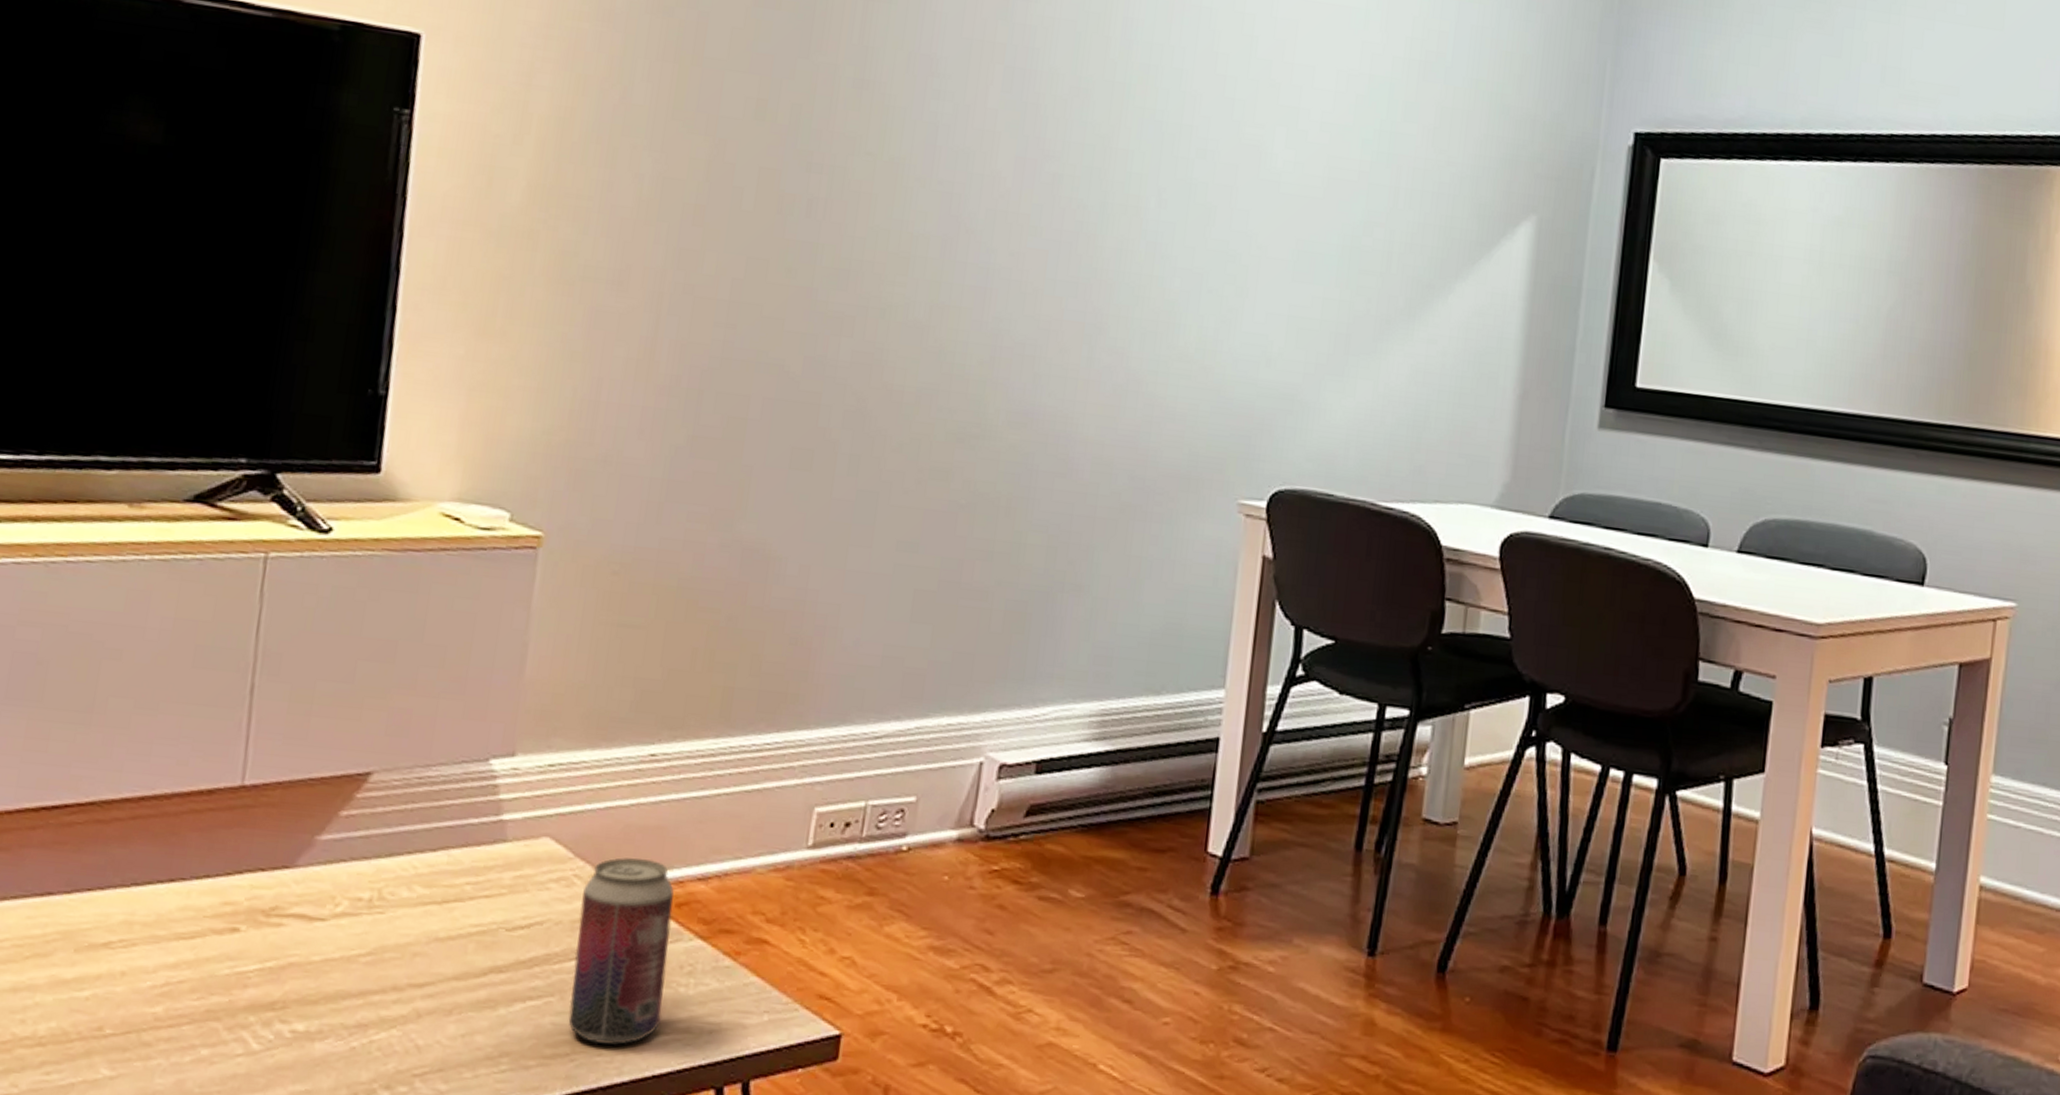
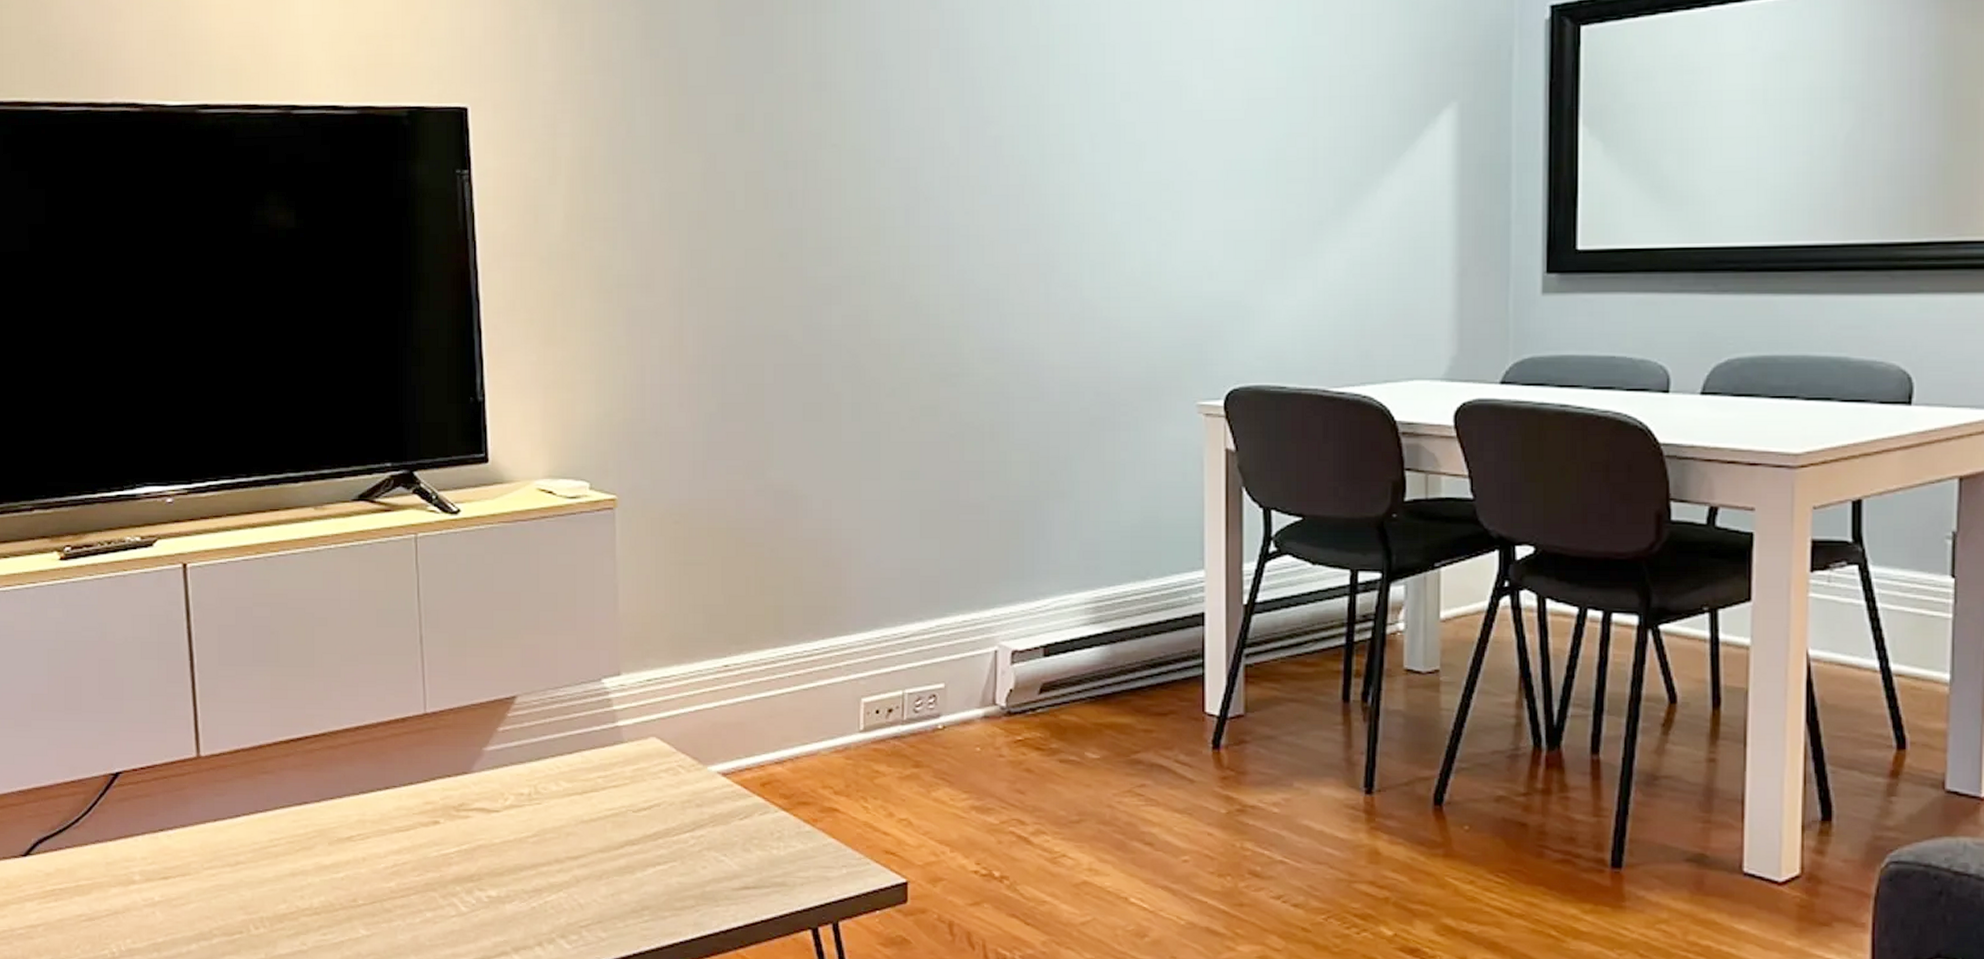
beverage can: present [568,857,674,1045] -> none [686,749,761,898]

